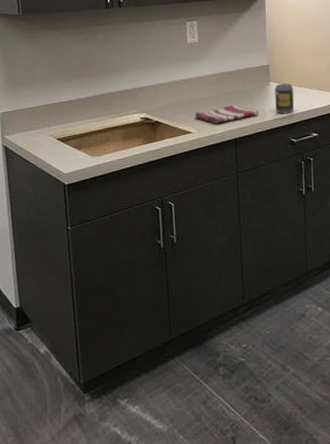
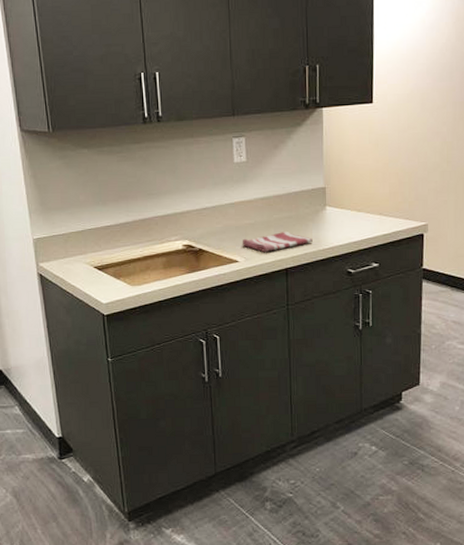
soda can: present [275,83,295,114] -> none [331,208,353,242]

